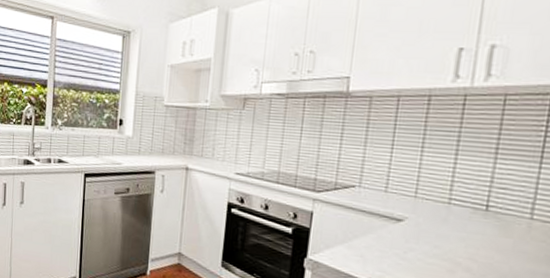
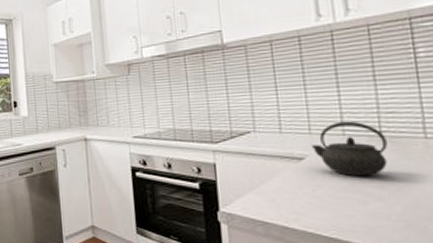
kettle: none [413,189,492,248] -> present [311,121,388,177]

